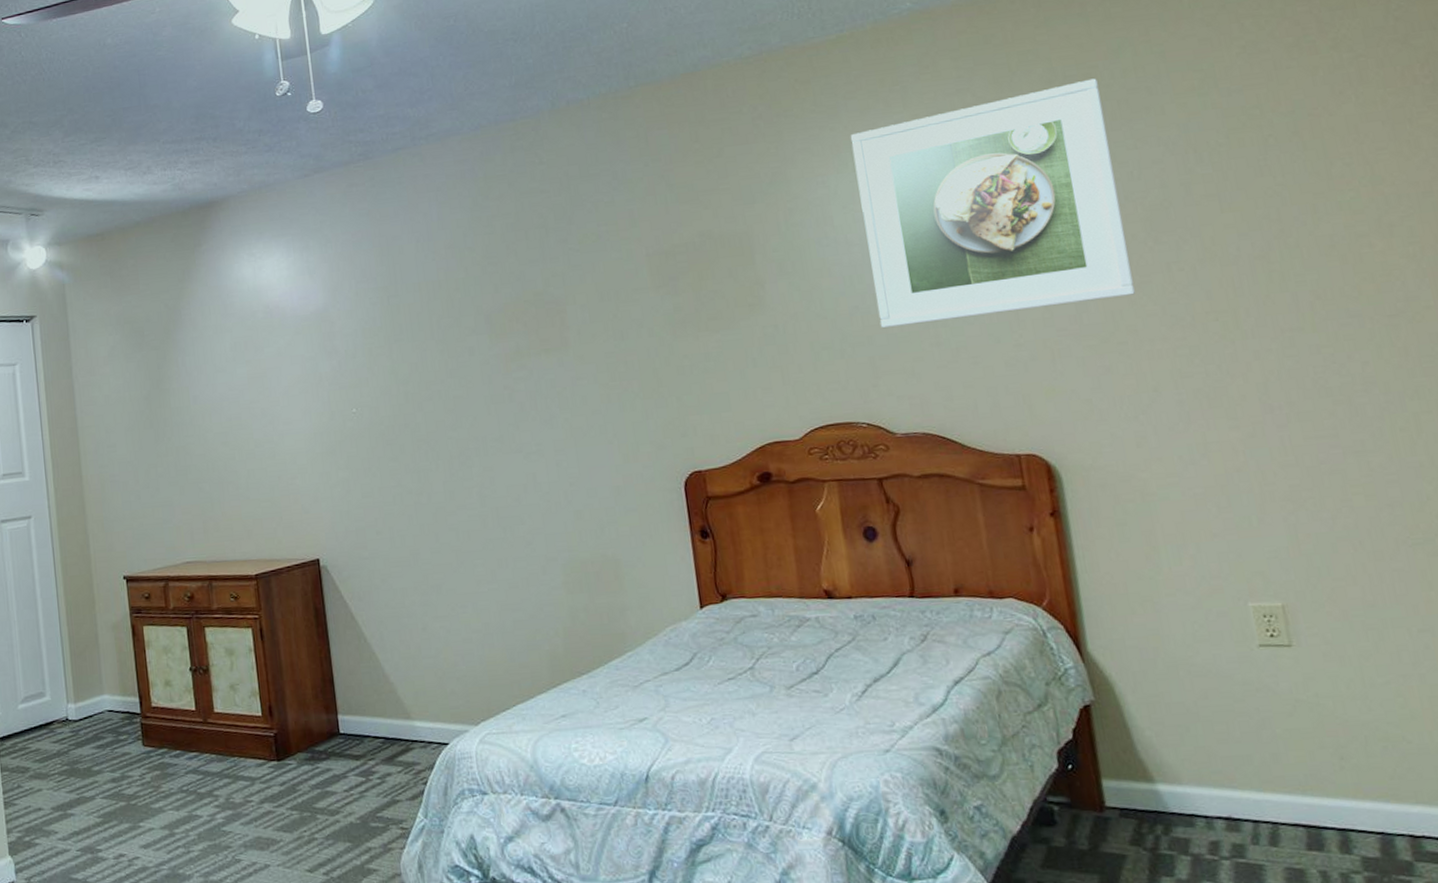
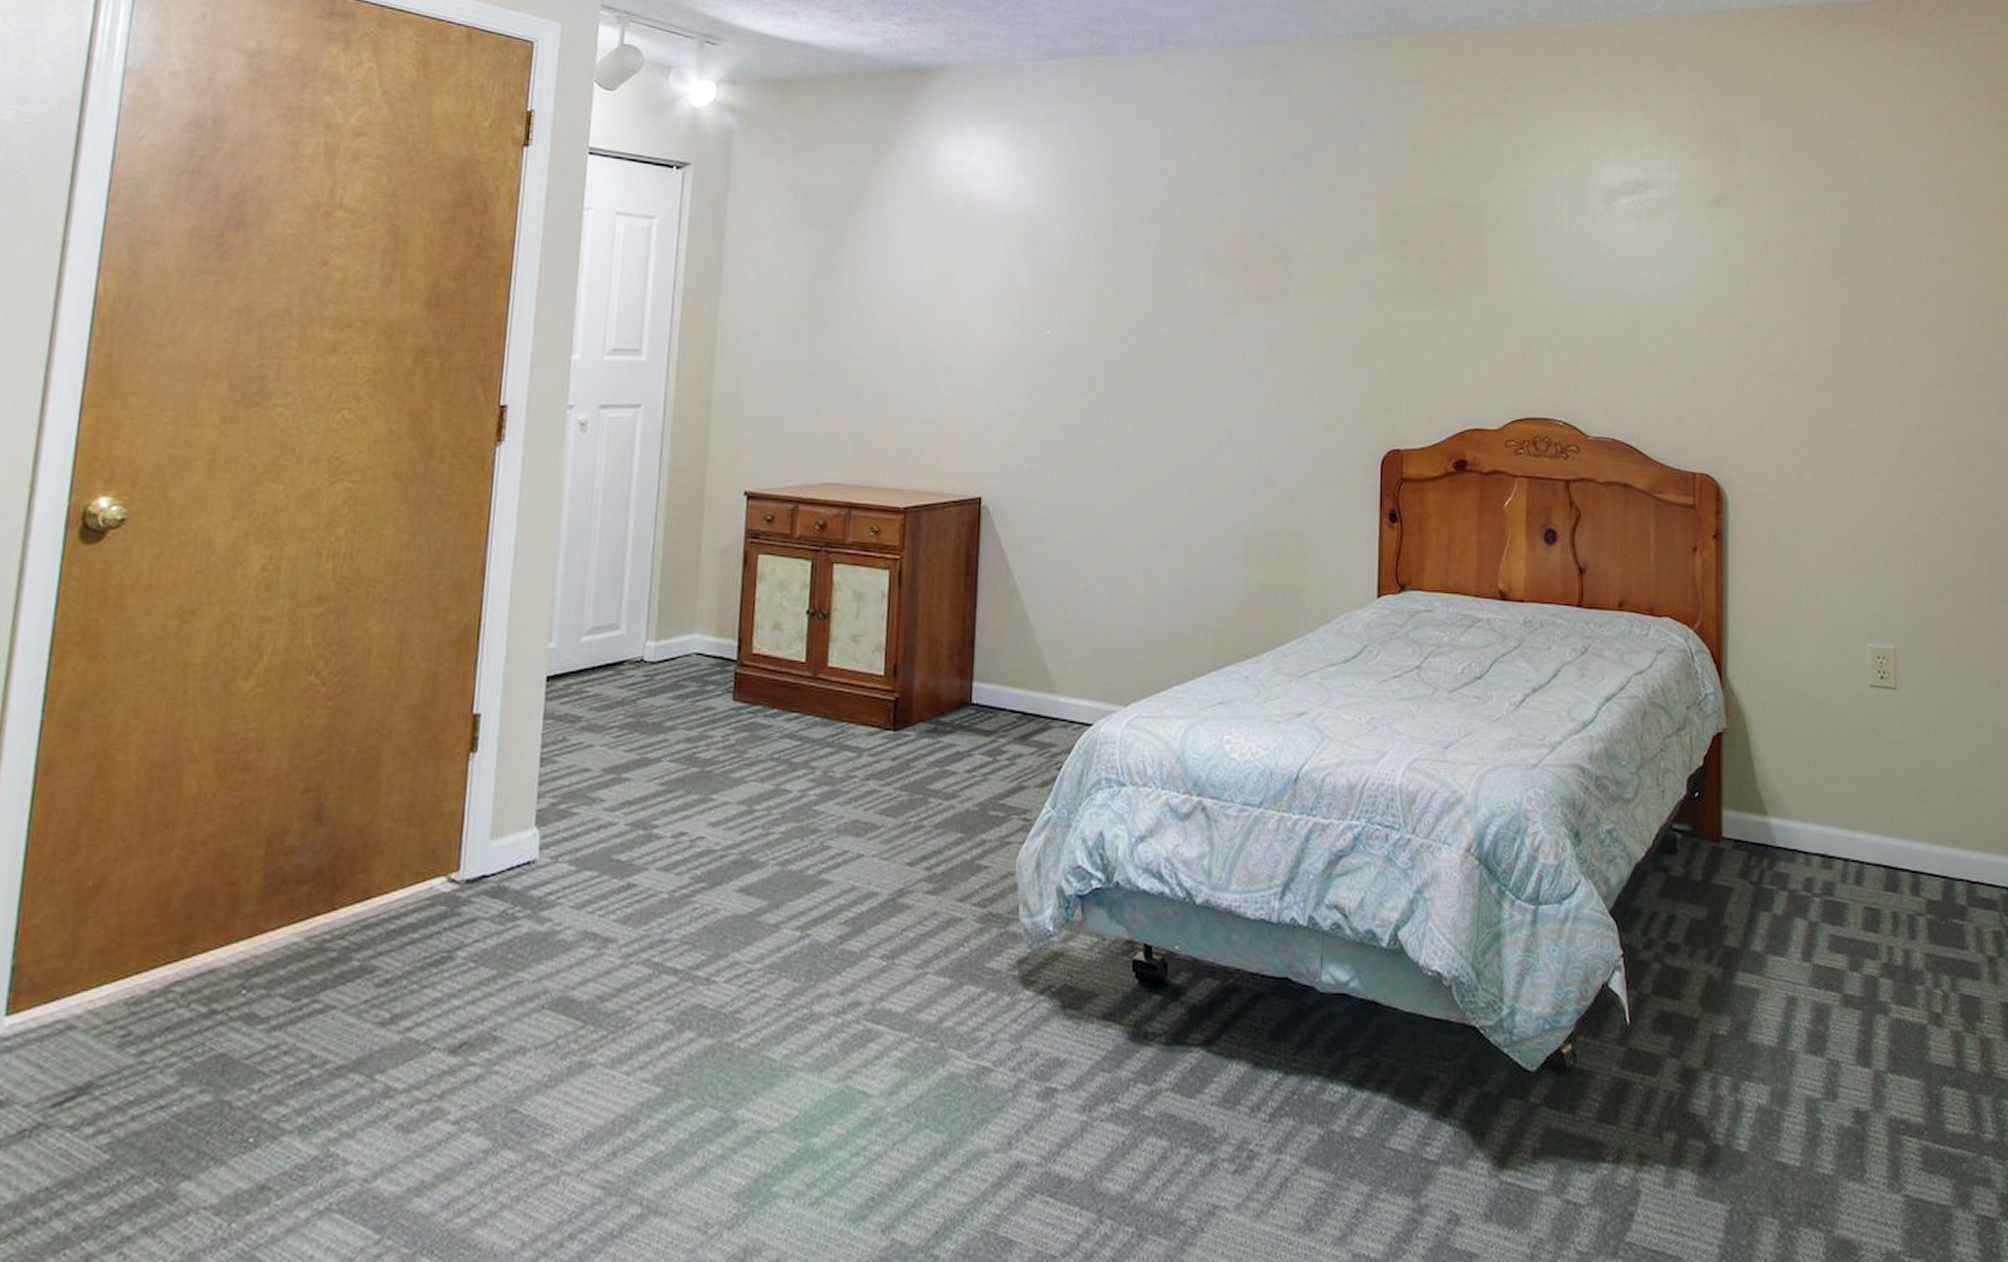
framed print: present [850,78,1135,329] -> none [1589,113,1814,330]

